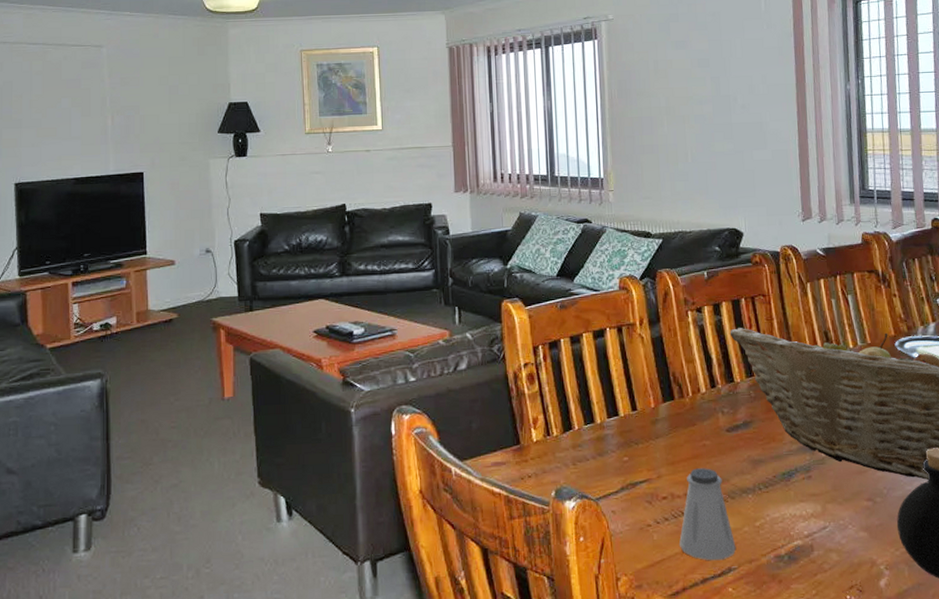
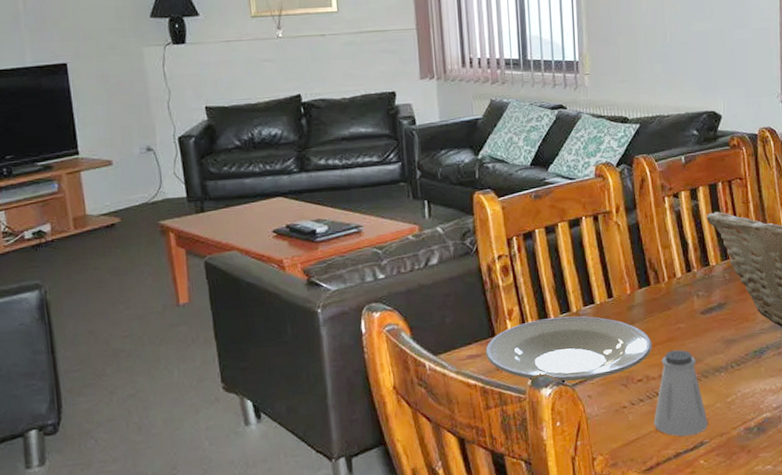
plate: none [510,427,677,495] -> present [485,316,653,382]

